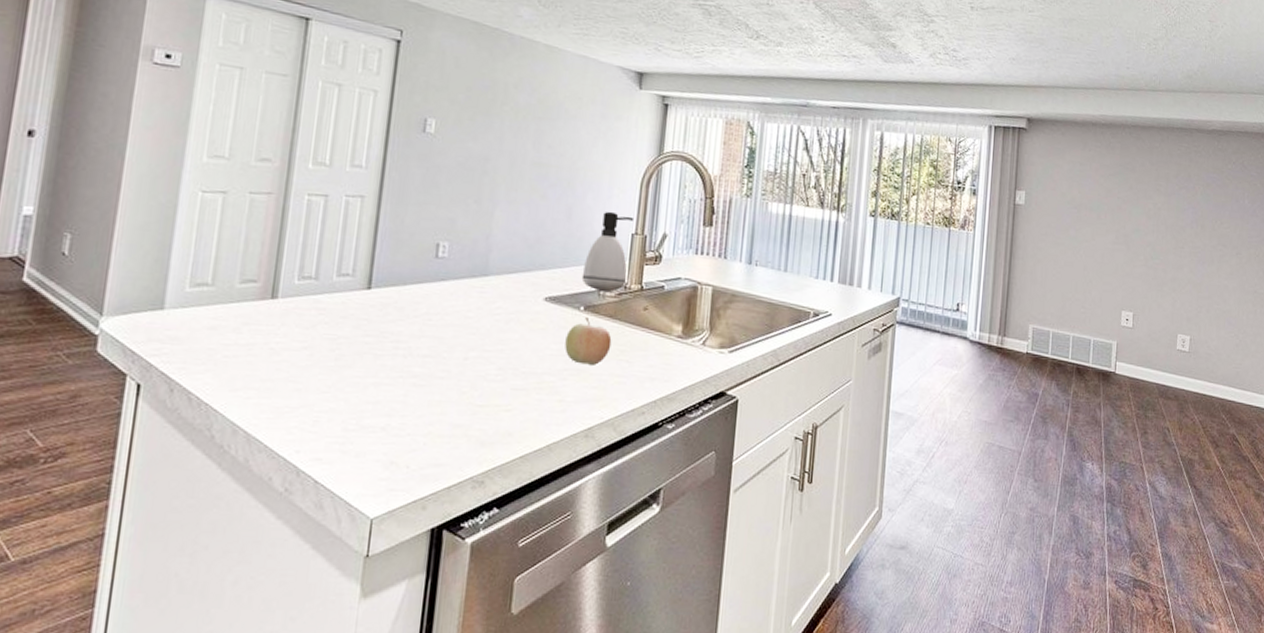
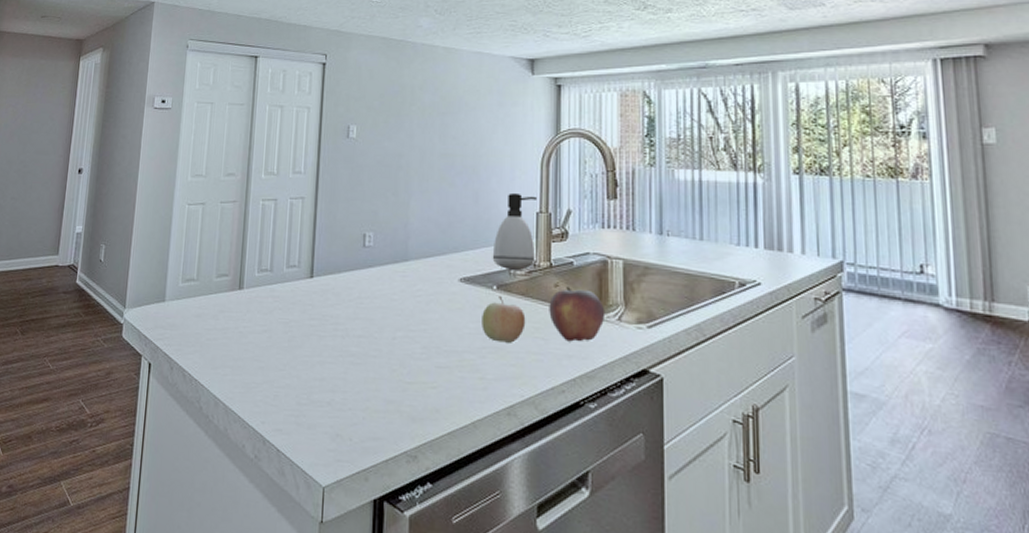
fruit: none [636,309,691,365] -> present [549,285,606,342]

